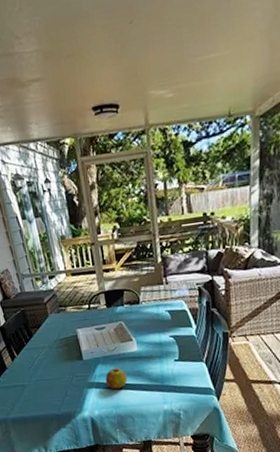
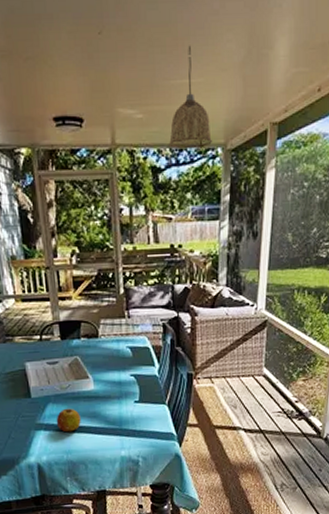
pendant lamp: none [198,20,240,122] -> present [168,45,212,149]

